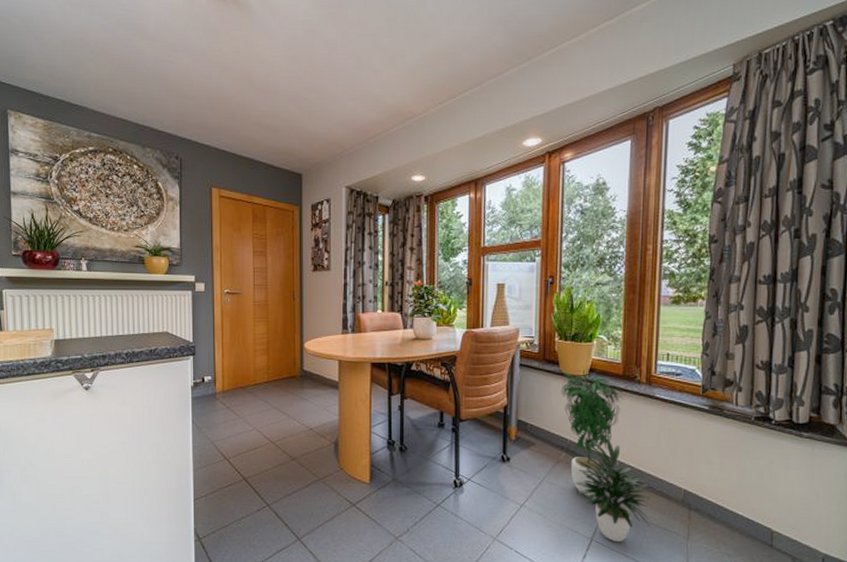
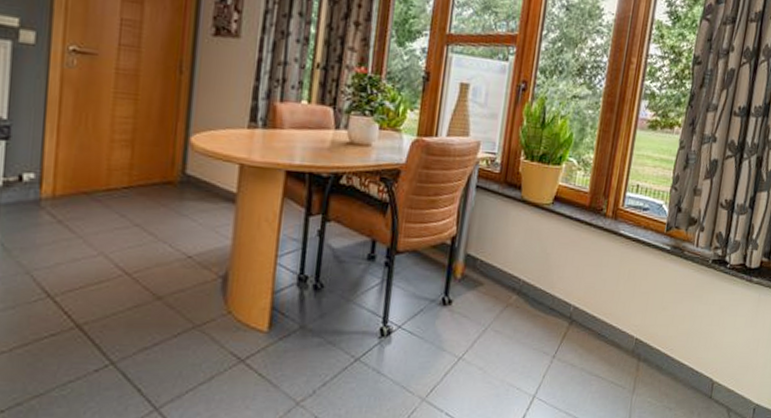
potted plant: present [560,369,651,542] -> none [519,196,604,399]

